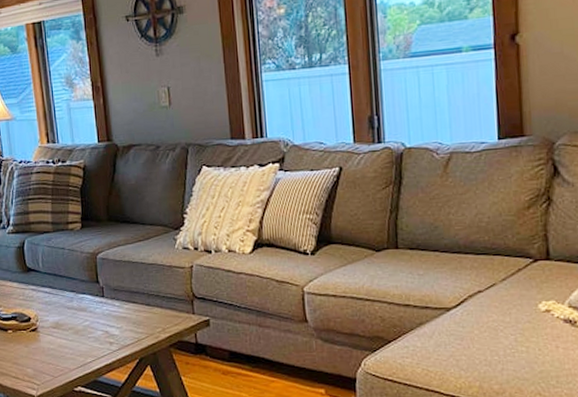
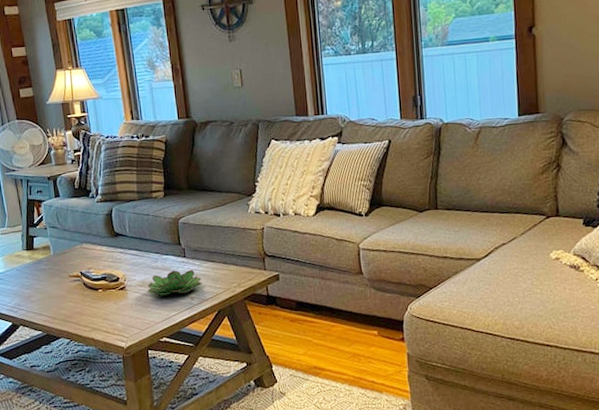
succulent plant: none [61,311,122,339] -> present [147,269,202,295]

